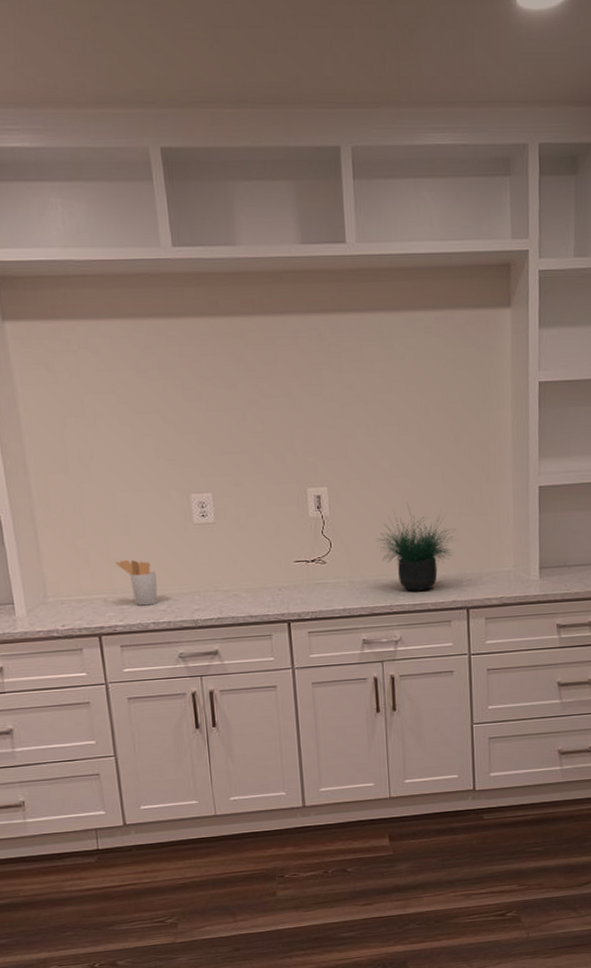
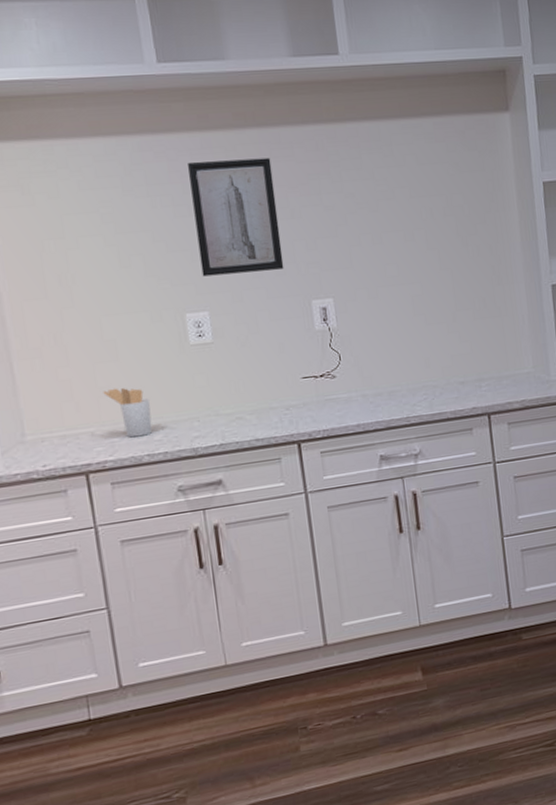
wall art: none [198,346,283,460] -> present [188,157,284,277]
potted plant: present [376,505,457,591] -> none [388,312,471,401]

